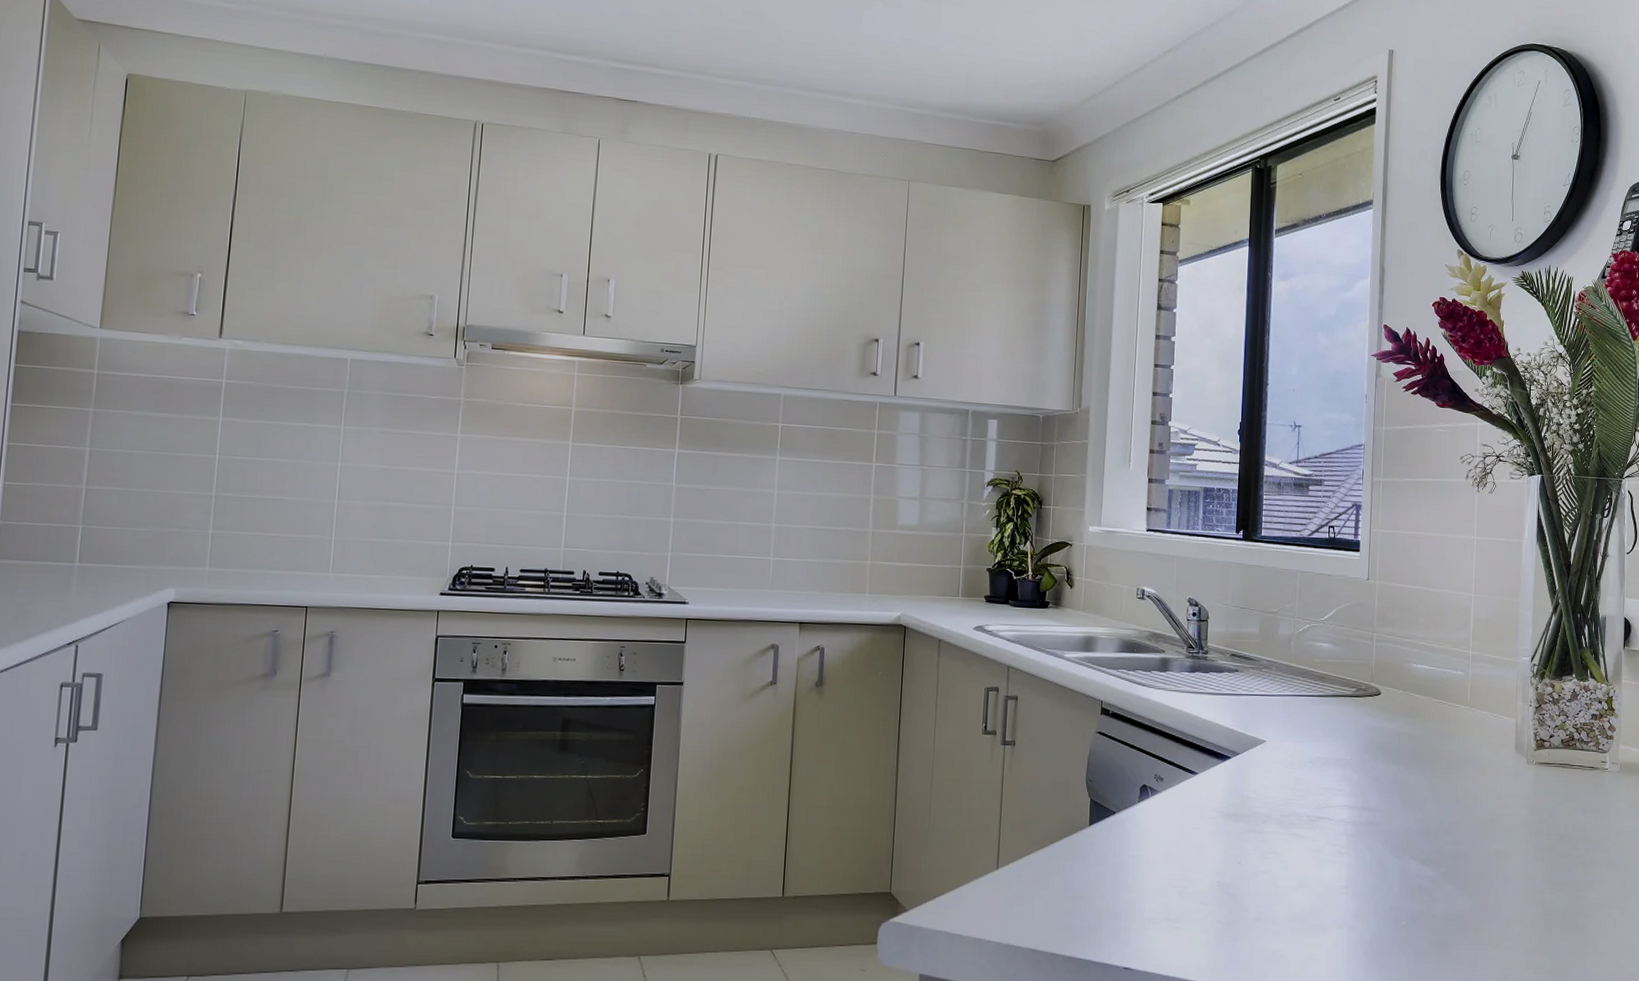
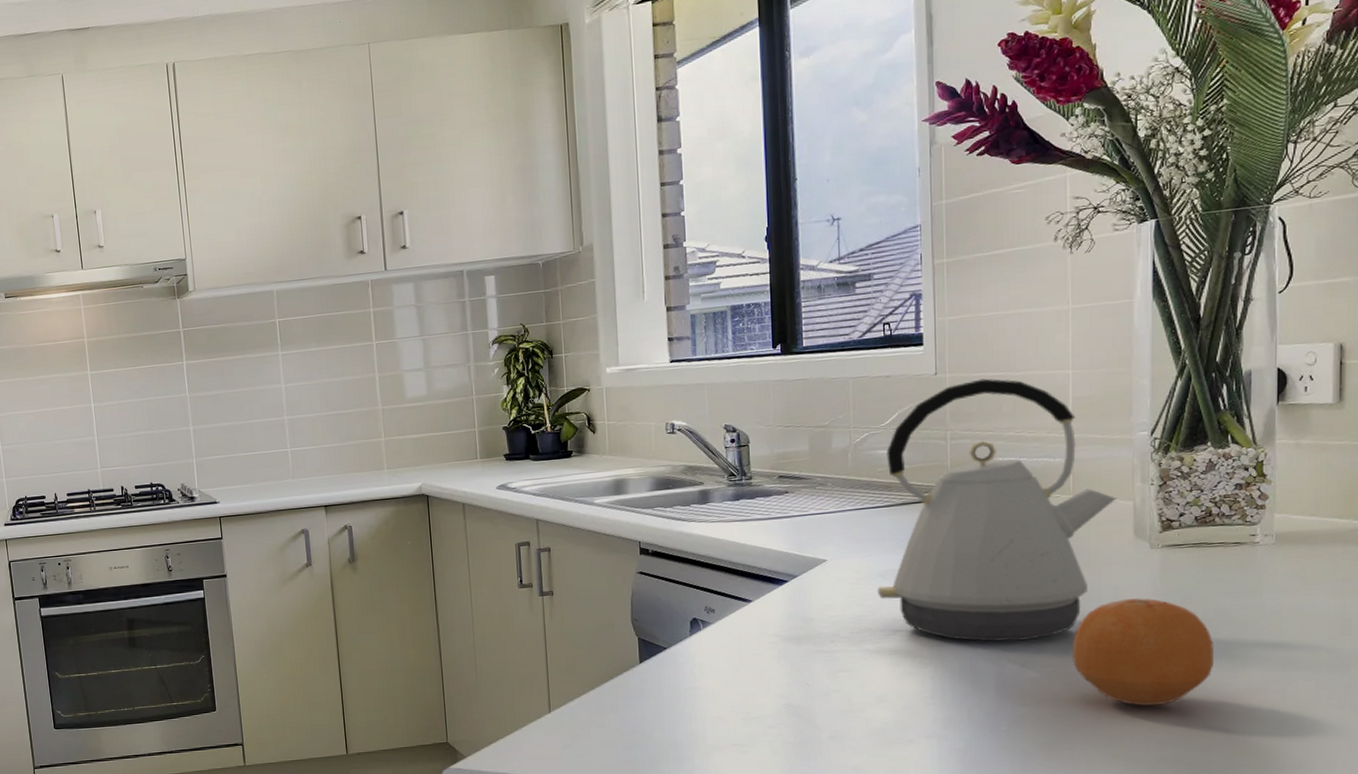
kettle: none [1306,589,1503,839] -> present [877,378,1117,642]
fruit: none [1462,809,1572,912] -> present [1073,598,1214,706]

